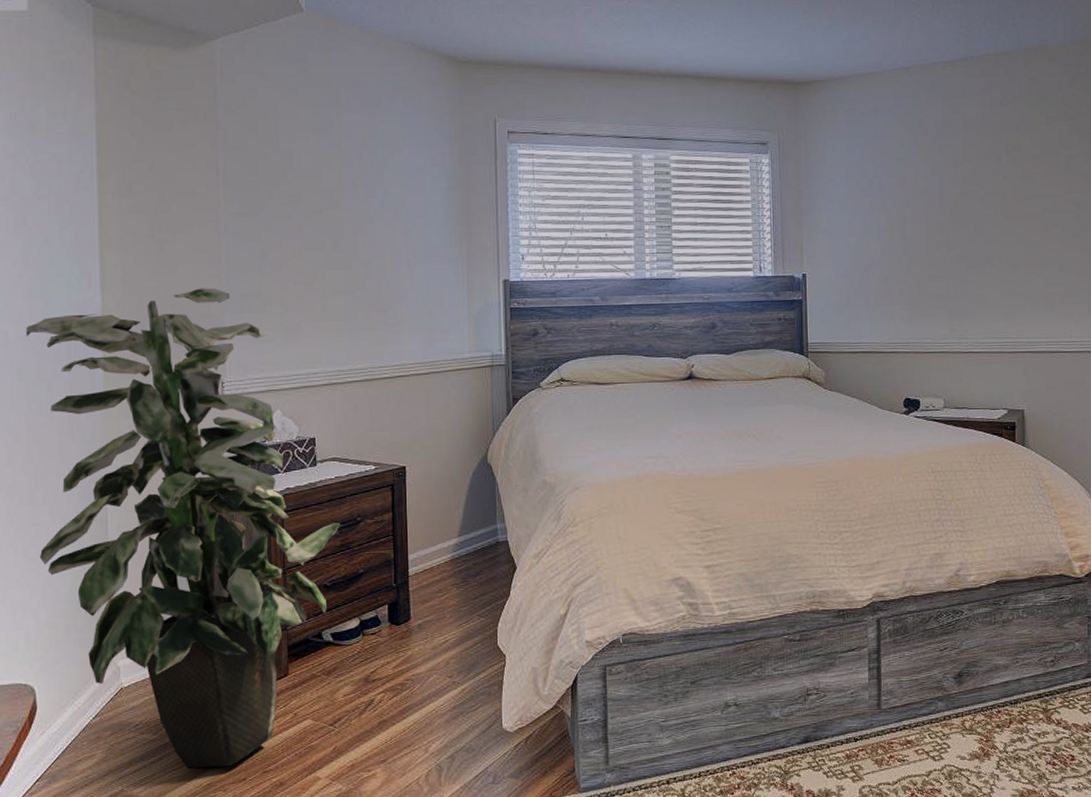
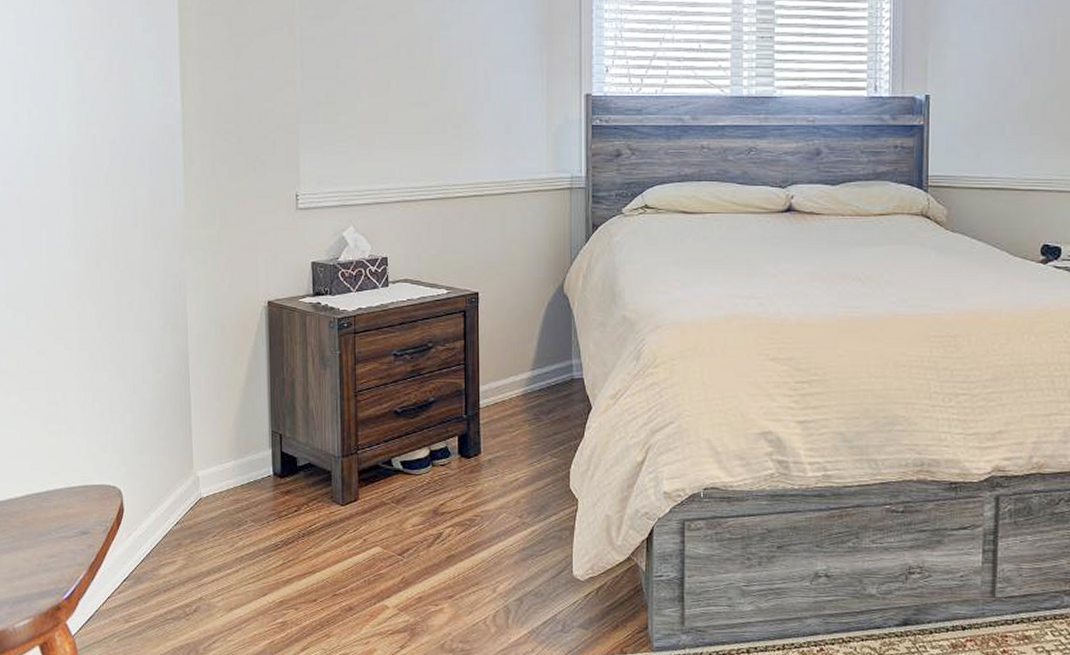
indoor plant: present [26,288,340,769] -> none [112,95,411,586]

